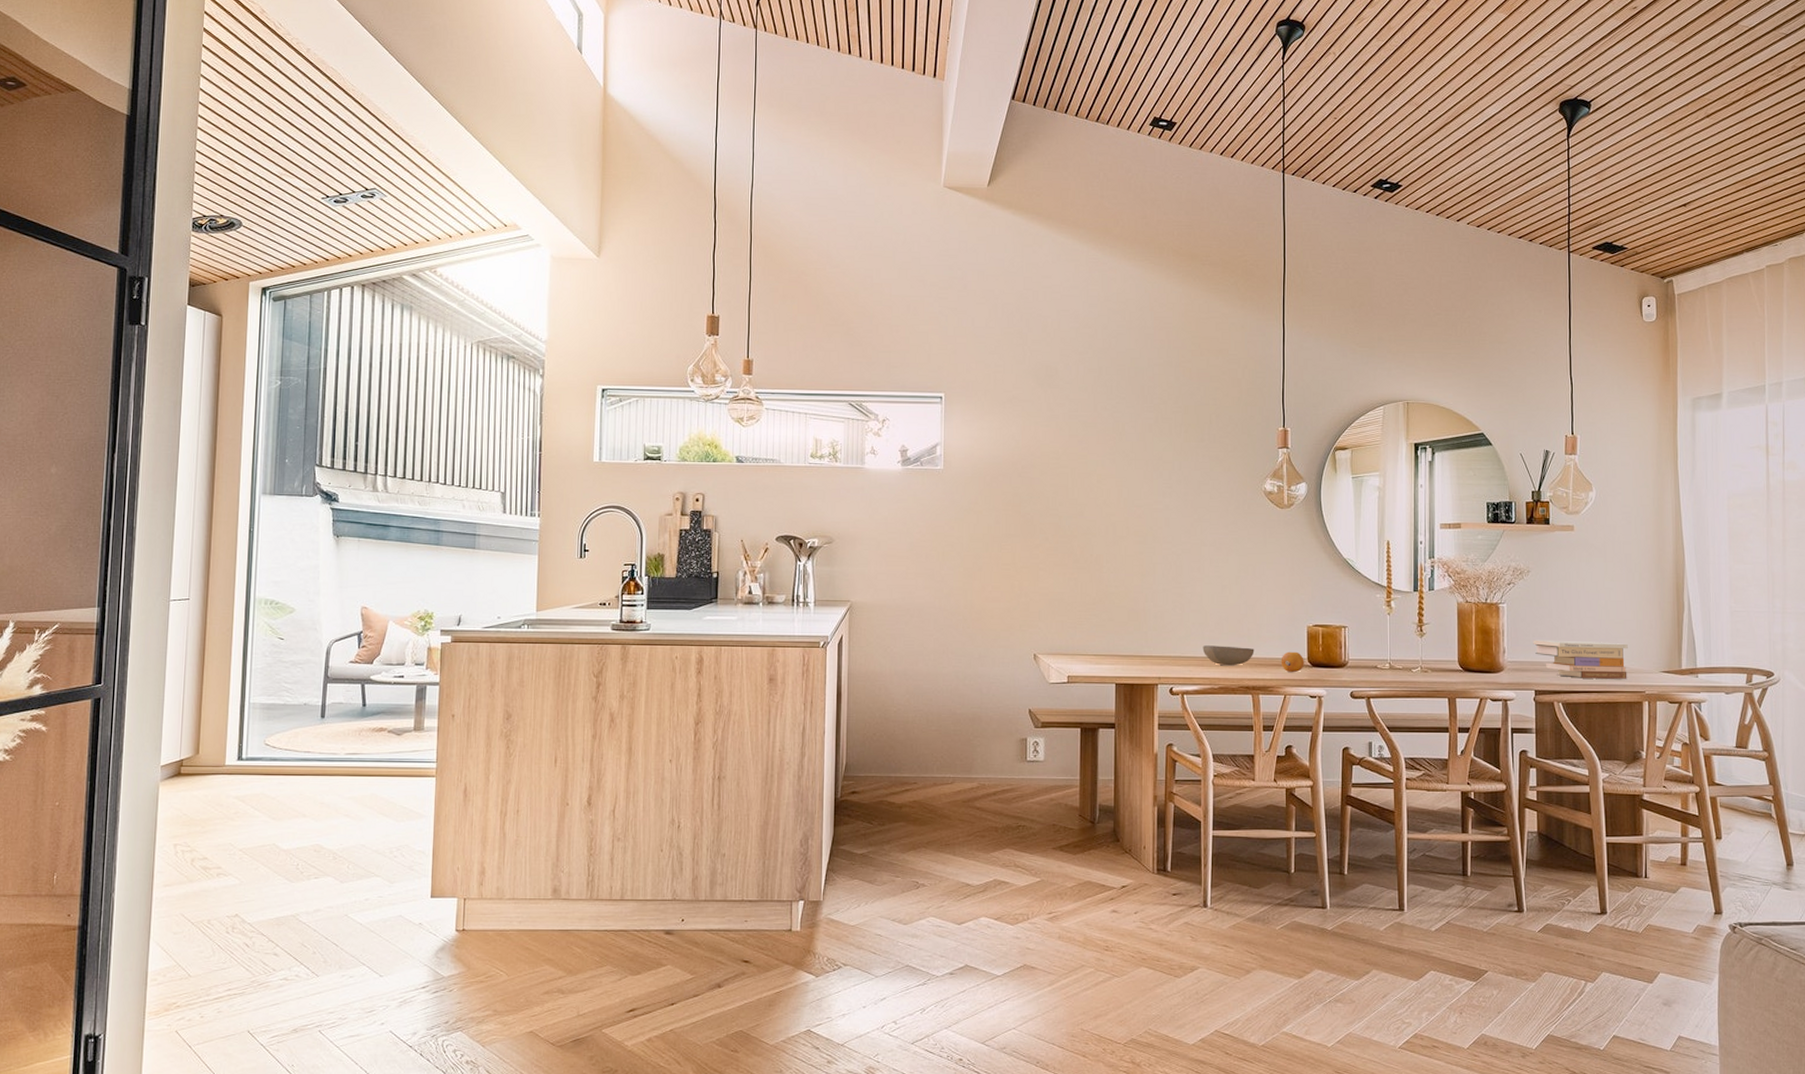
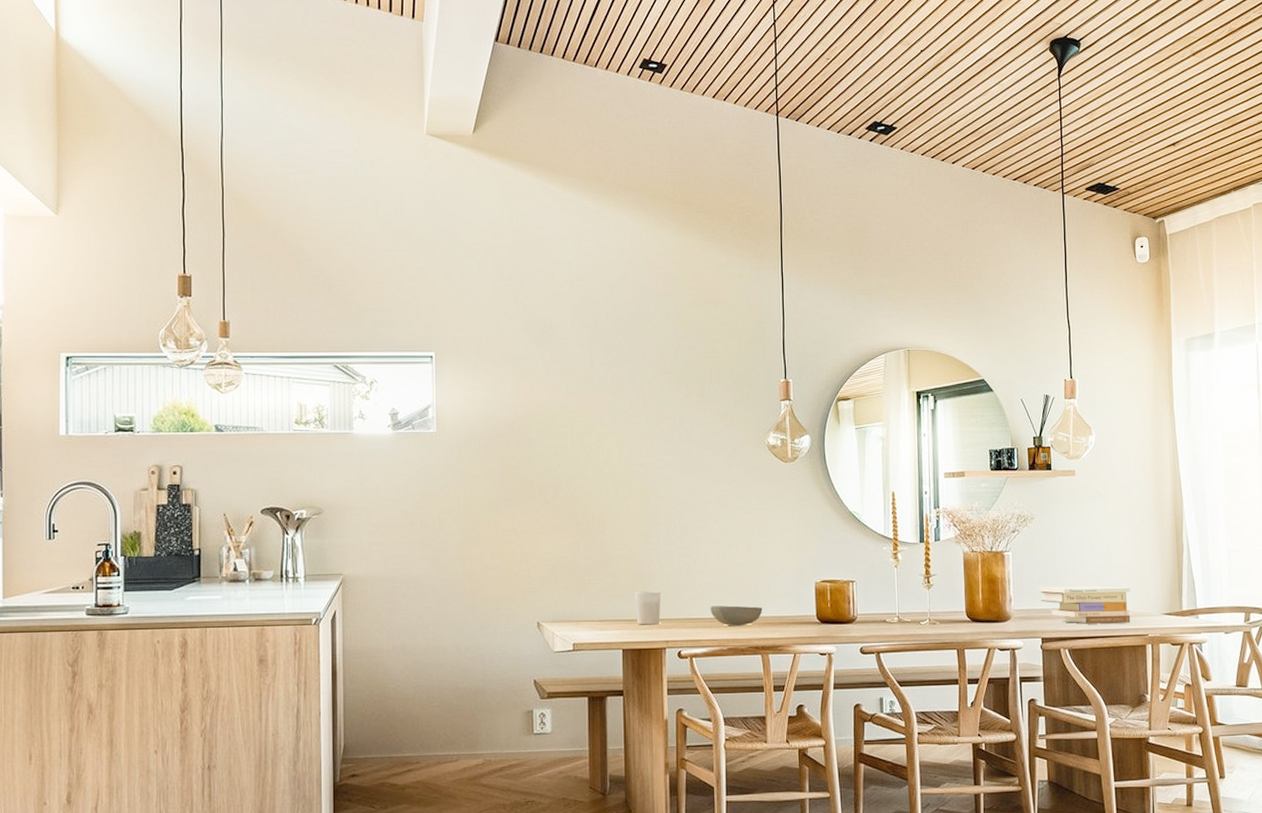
candle holder: none [1129,629,1155,661] -> present [634,591,661,625]
fruit: present [1281,651,1304,673] -> none [789,609,813,631]

